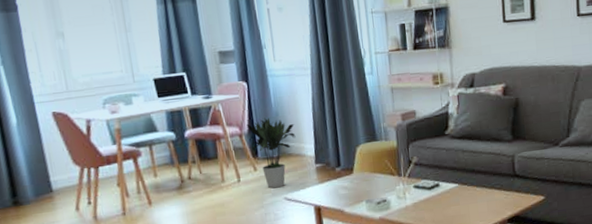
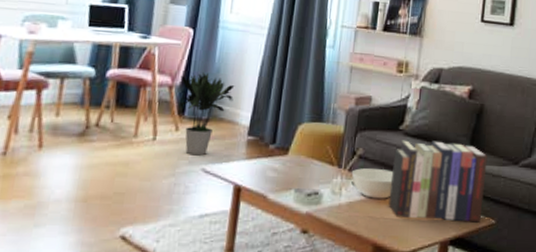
bowl: none [411,170,449,197] -> present [351,168,394,199]
books: none [445,136,532,208] -> present [388,140,488,223]

